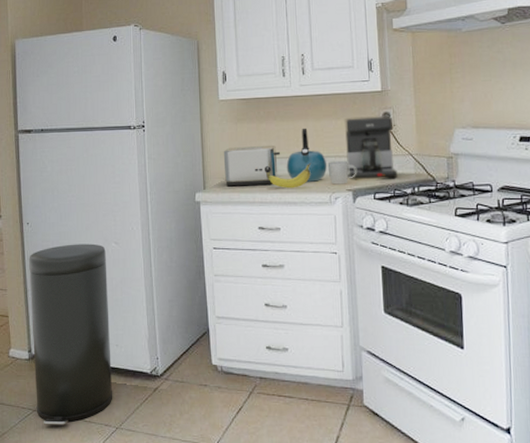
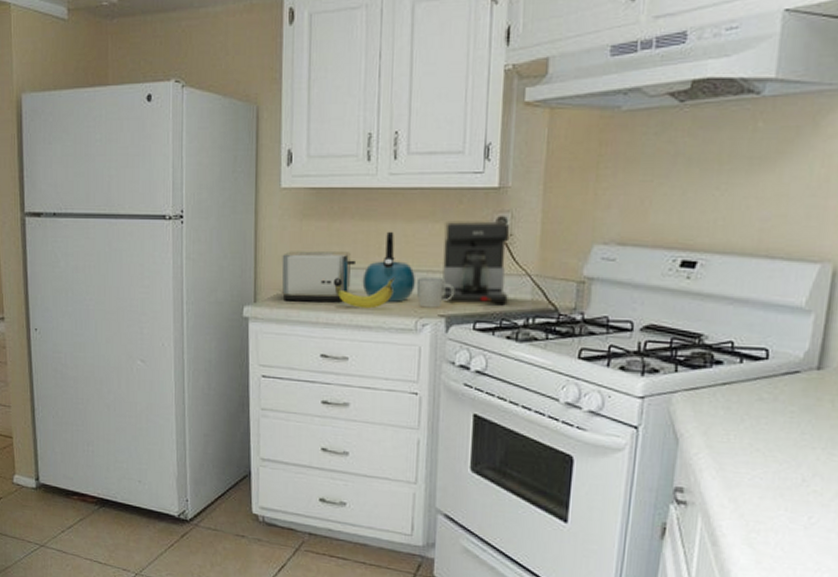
pedal bin: present [29,243,113,425] -> none [37,358,133,565]

